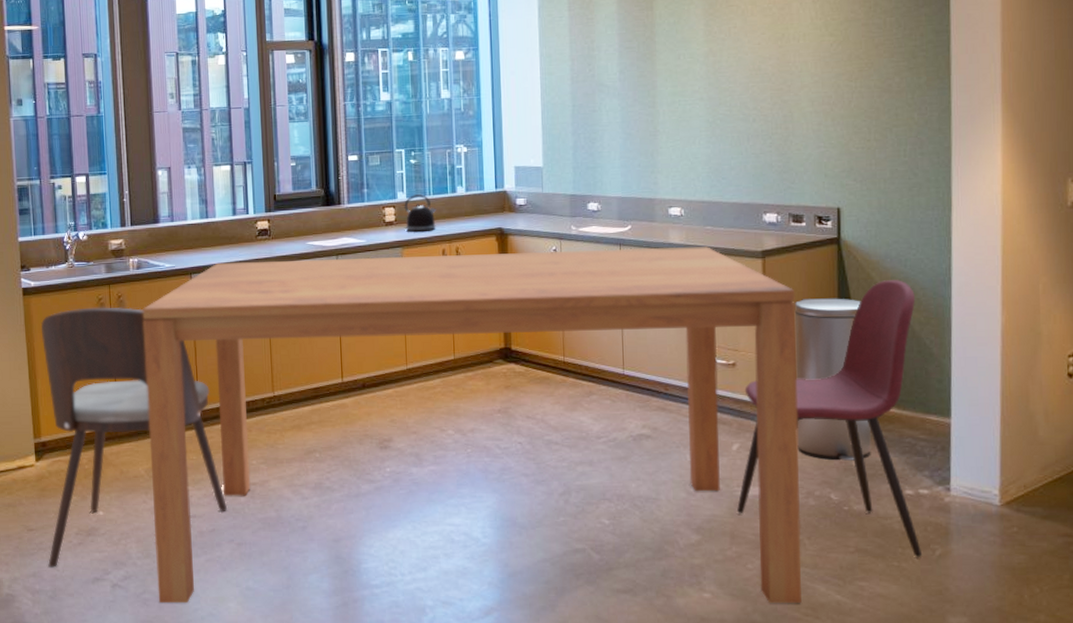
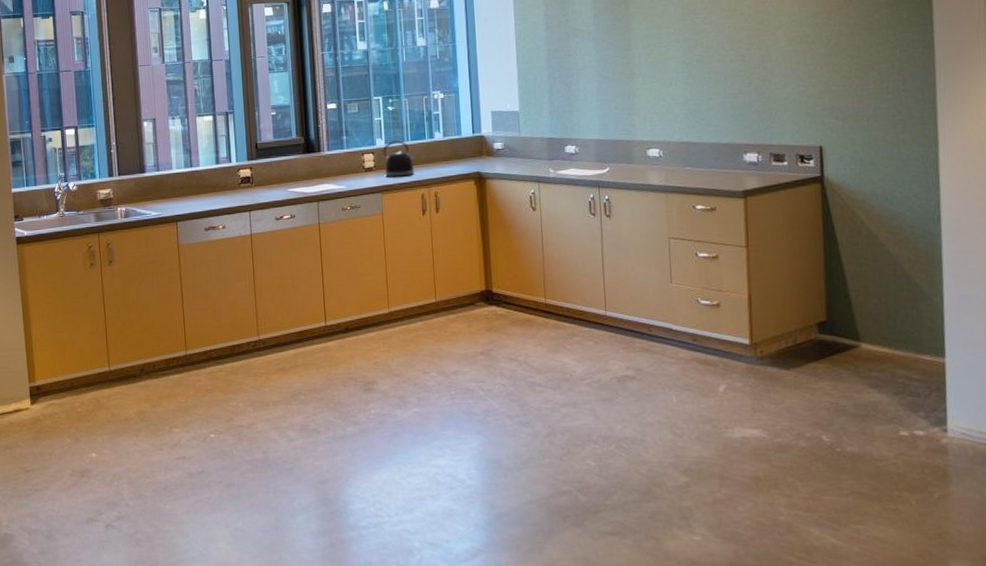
dining chair: present [40,307,227,568] -> none [34,254,215,508]
dining table: present [142,246,802,604] -> none [131,187,795,546]
dining chair: present [737,280,923,557] -> none [726,218,921,500]
pedal bin: present [794,298,871,461] -> none [778,237,863,402]

